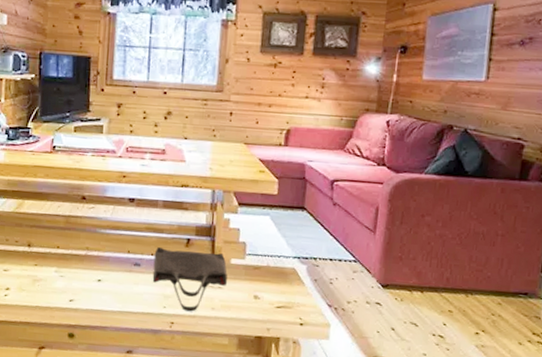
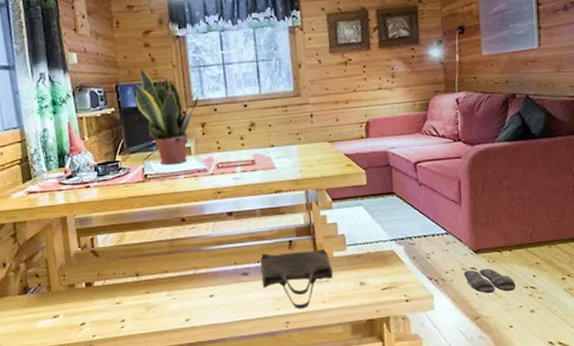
potted plant: none [56,38,121,141] -> present [135,67,199,165]
slippers: none [367,304,423,336] -> present [464,269,516,293]

